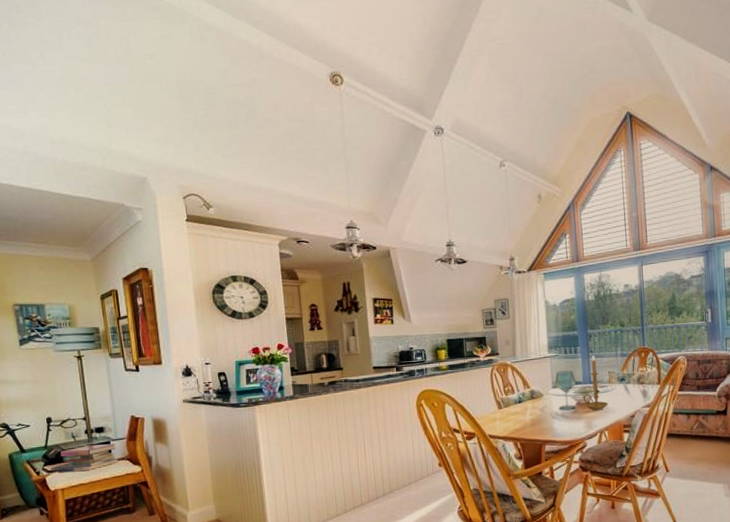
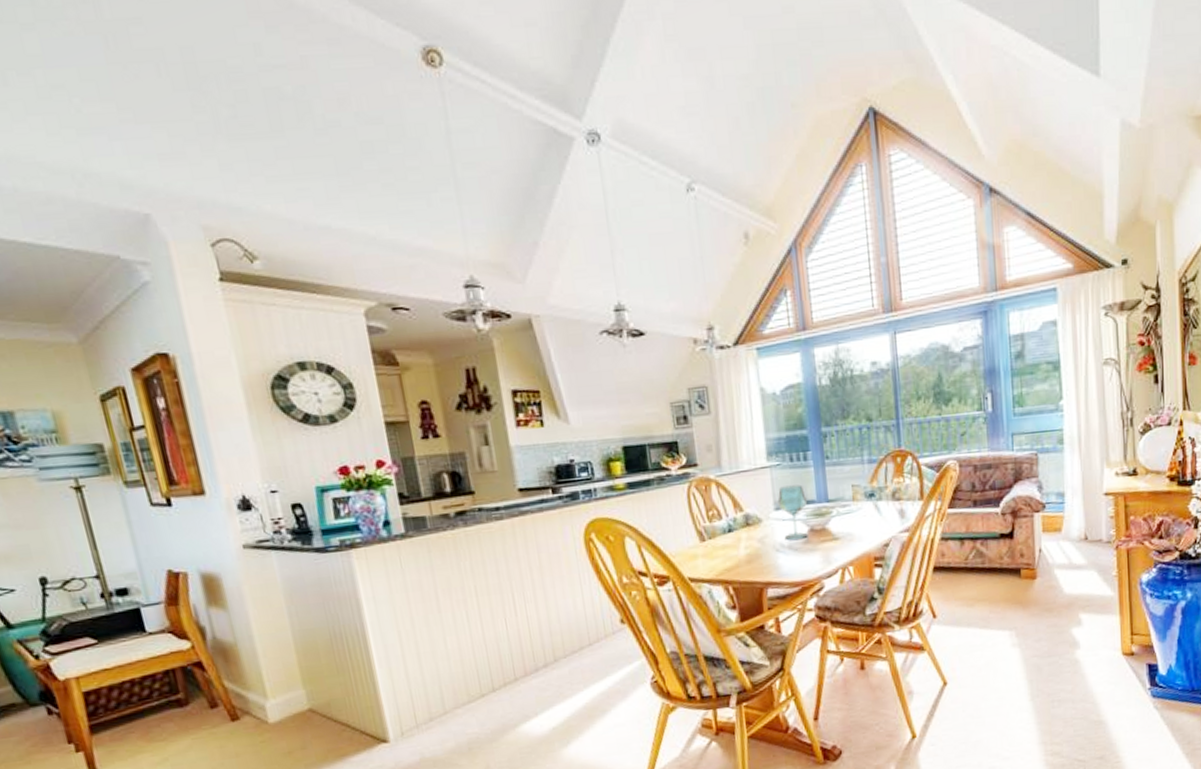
books: present [50,444,118,473] -> none [54,610,156,656]
candle holder: present [583,355,608,411] -> none [817,463,853,539]

